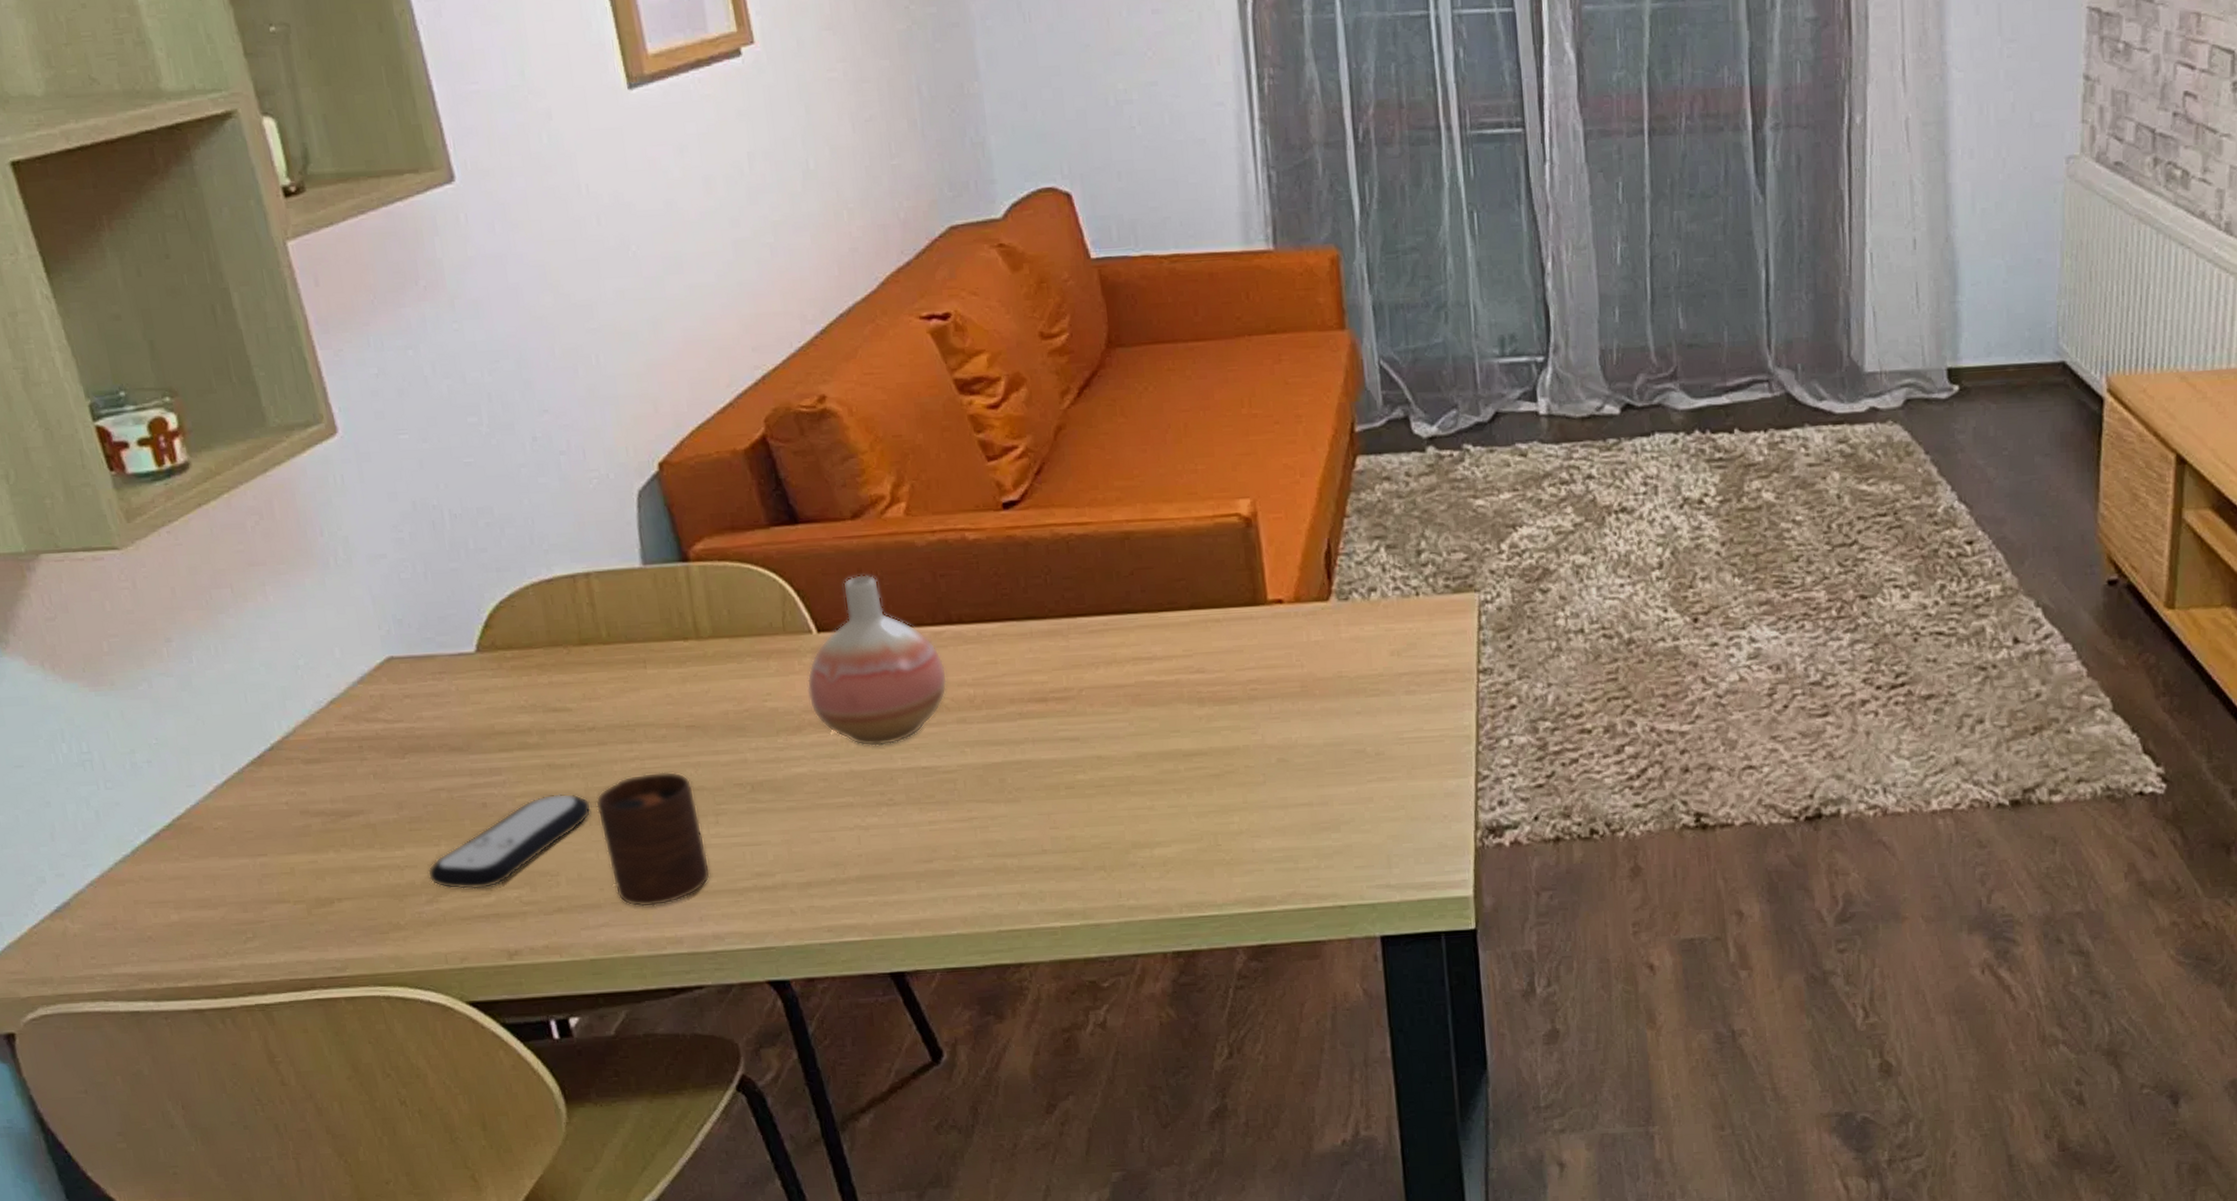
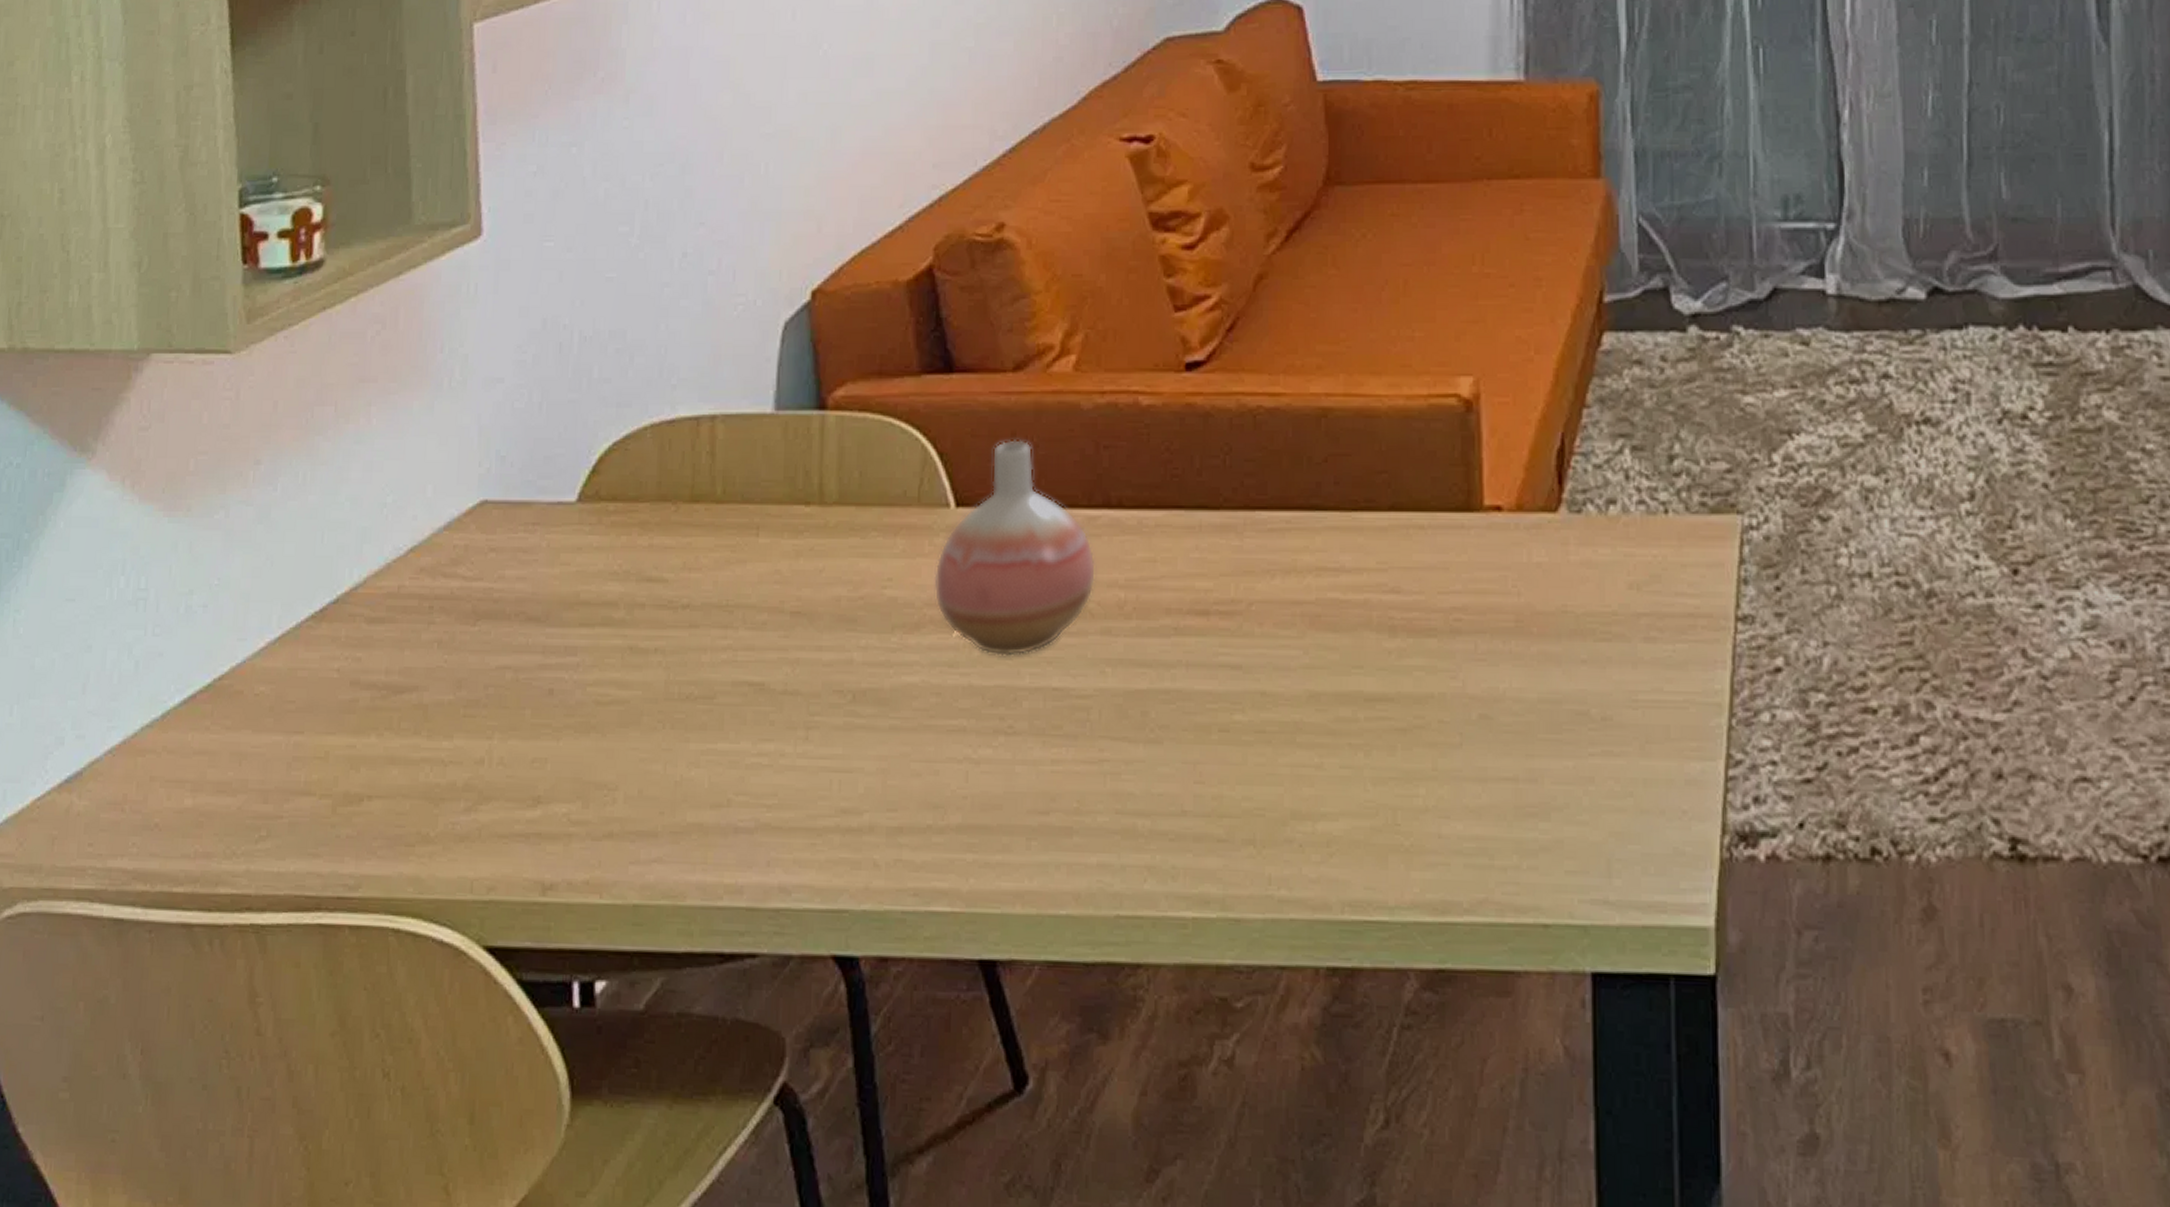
remote control: present [427,793,592,890] -> none [472,684,669,800]
cup: present [596,771,711,907] -> none [674,667,790,841]

